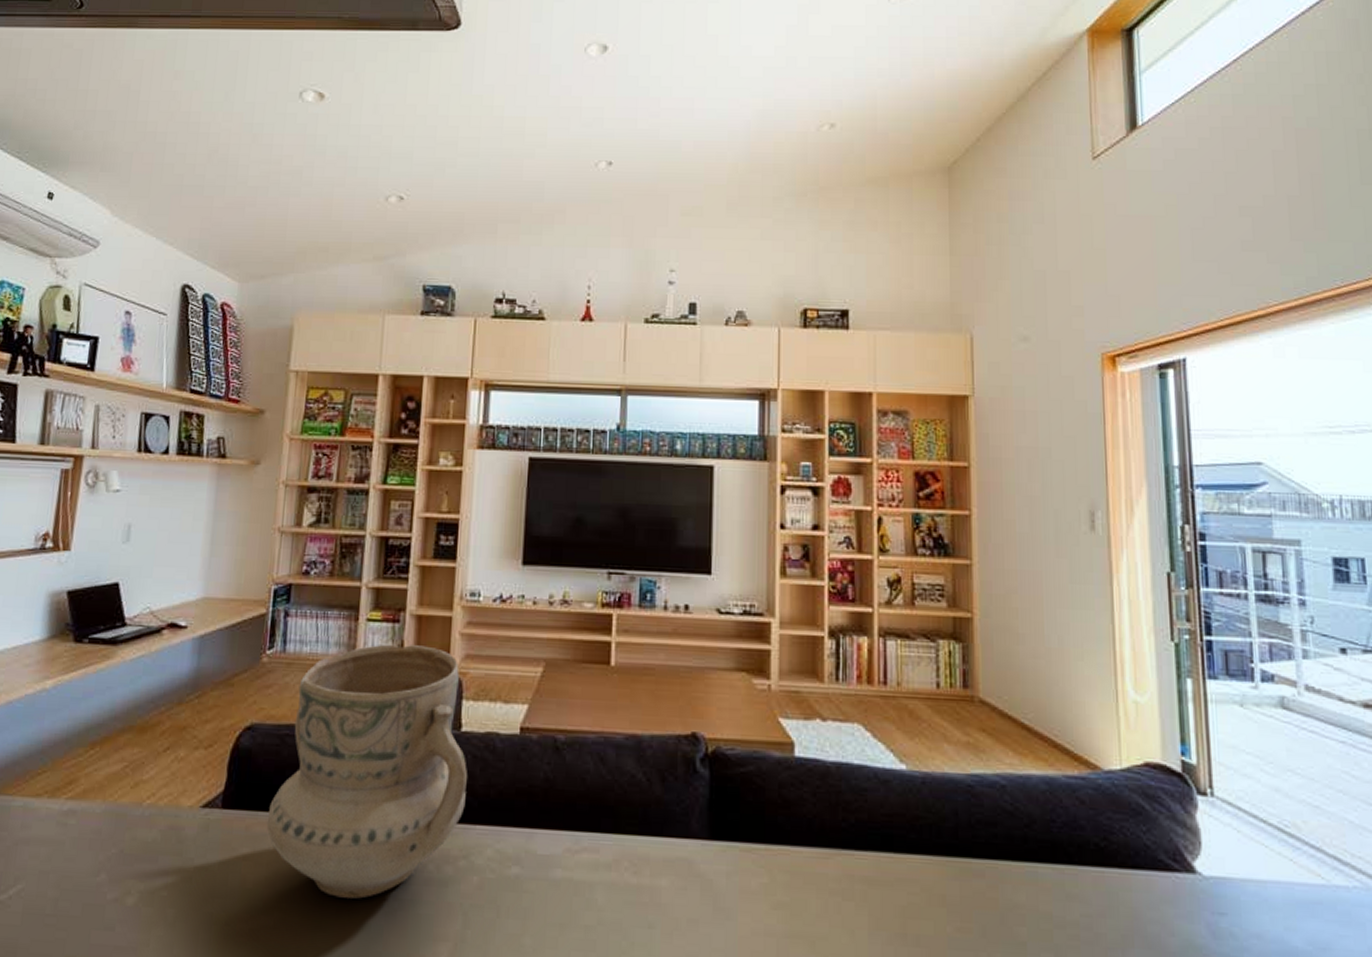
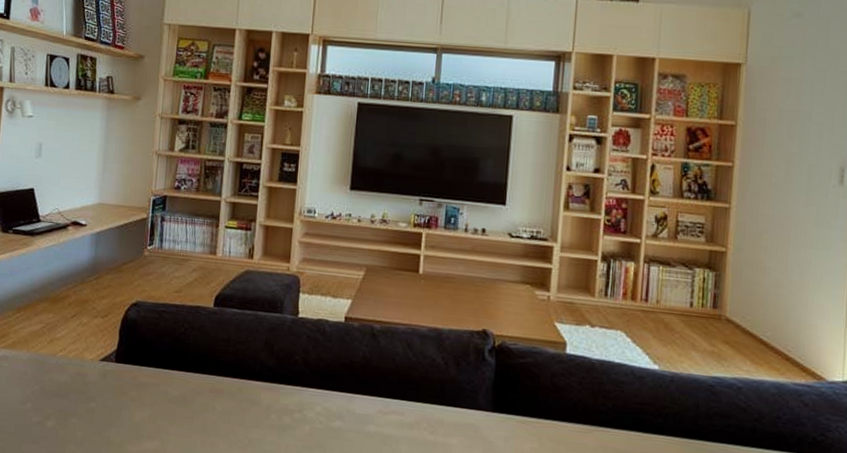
mug: present [266,644,468,899] -> none [149,246,303,436]

